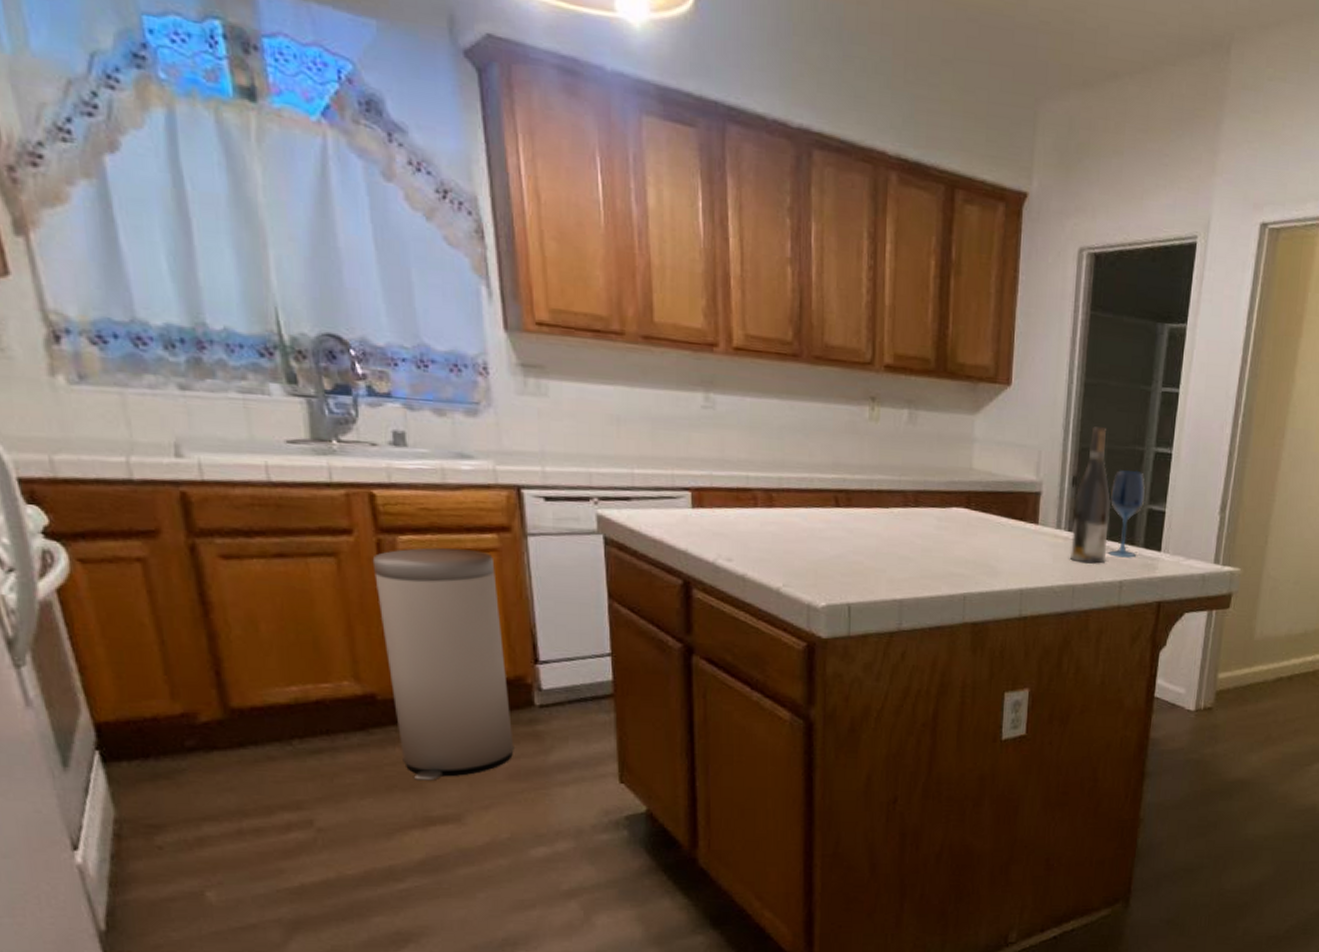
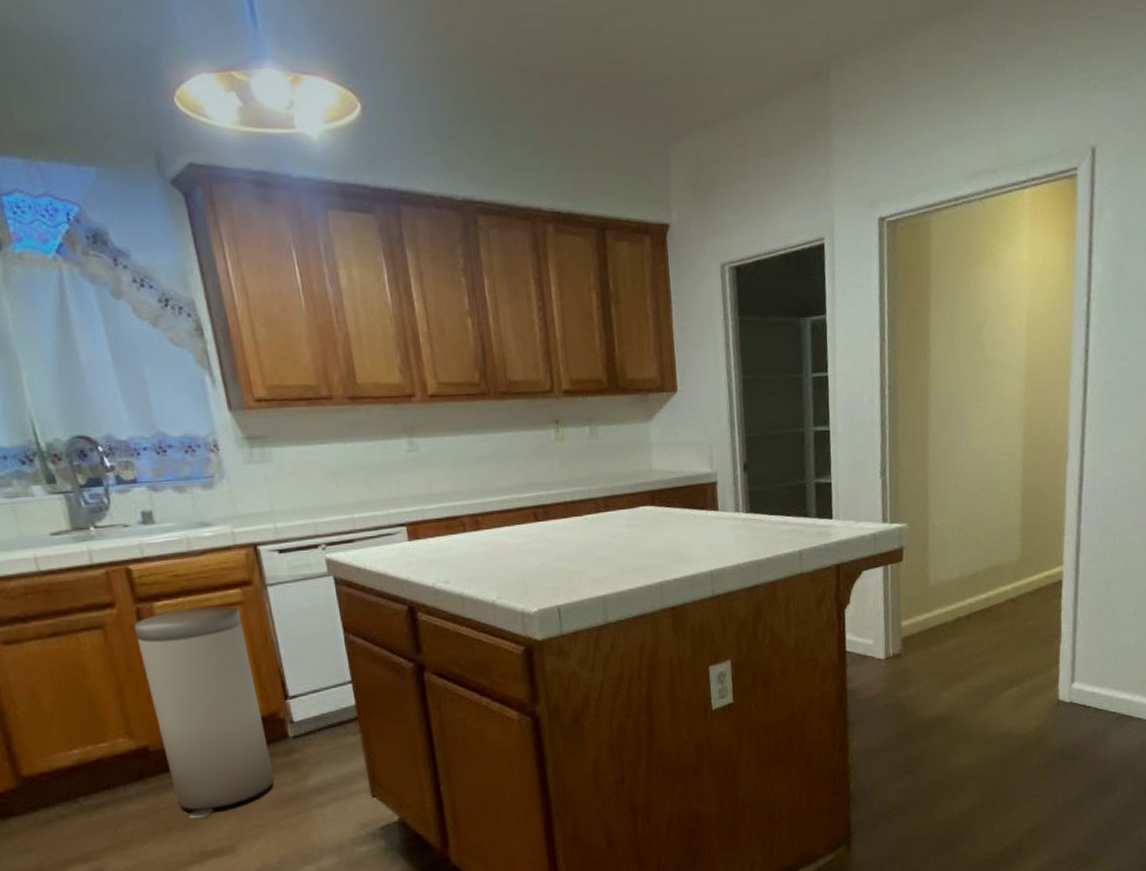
wine bottle: present [1070,426,1111,565] -> none [747,416,783,540]
wineglass: present [1108,470,1145,559] -> none [780,449,812,531]

